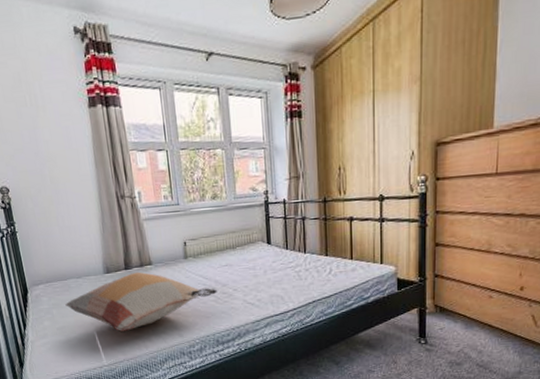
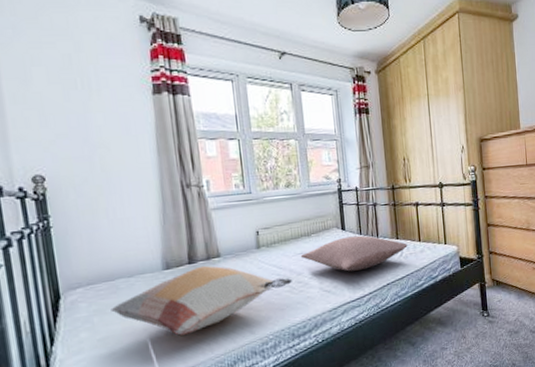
pillow: none [225,250,338,286] -> present [300,235,408,272]

